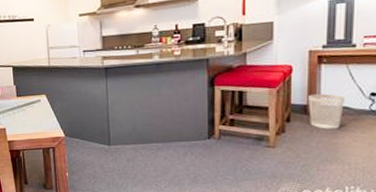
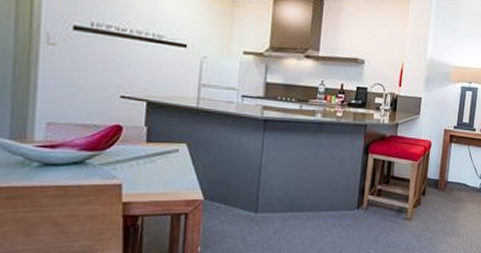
wastebasket: present [308,93,344,129] -> none [439,170,465,204]

